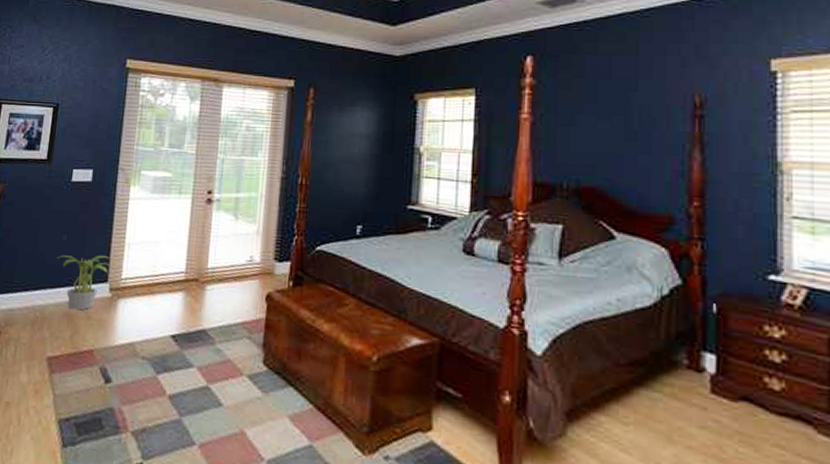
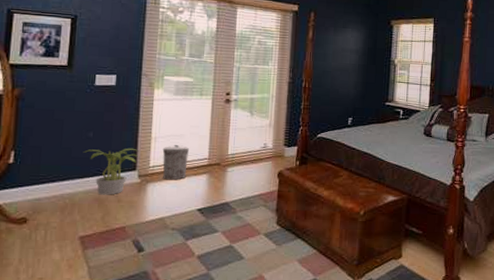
trash can: none [135,252,165,297] -> present [162,144,190,180]

